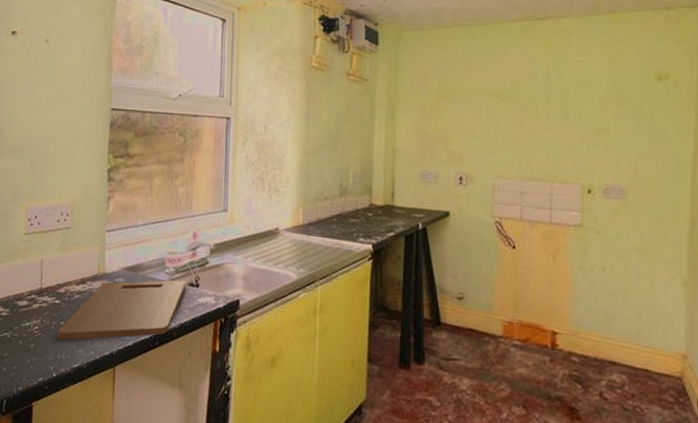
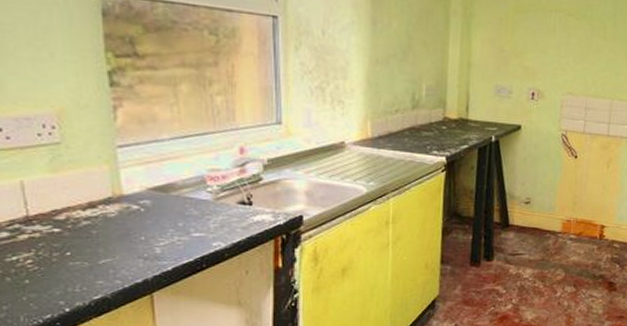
cutting board: present [57,280,186,340] -> none [63,198,236,272]

